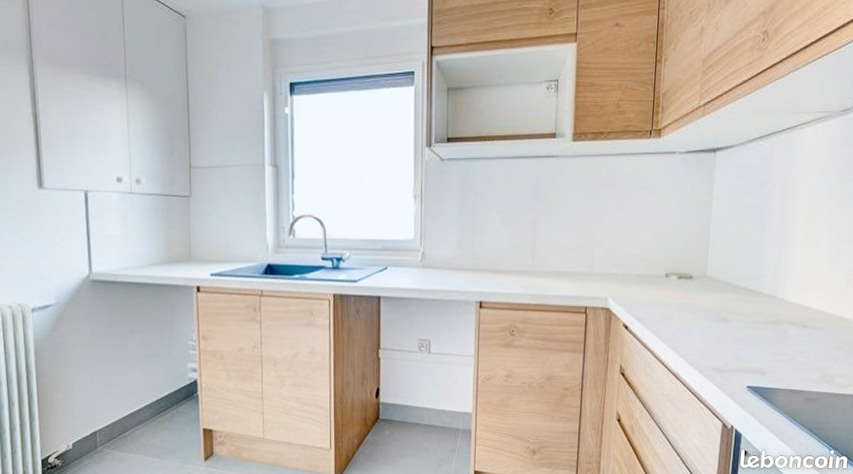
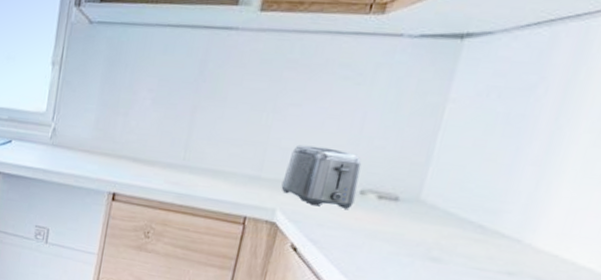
toaster: none [609,243,663,290] -> present [281,144,362,209]

